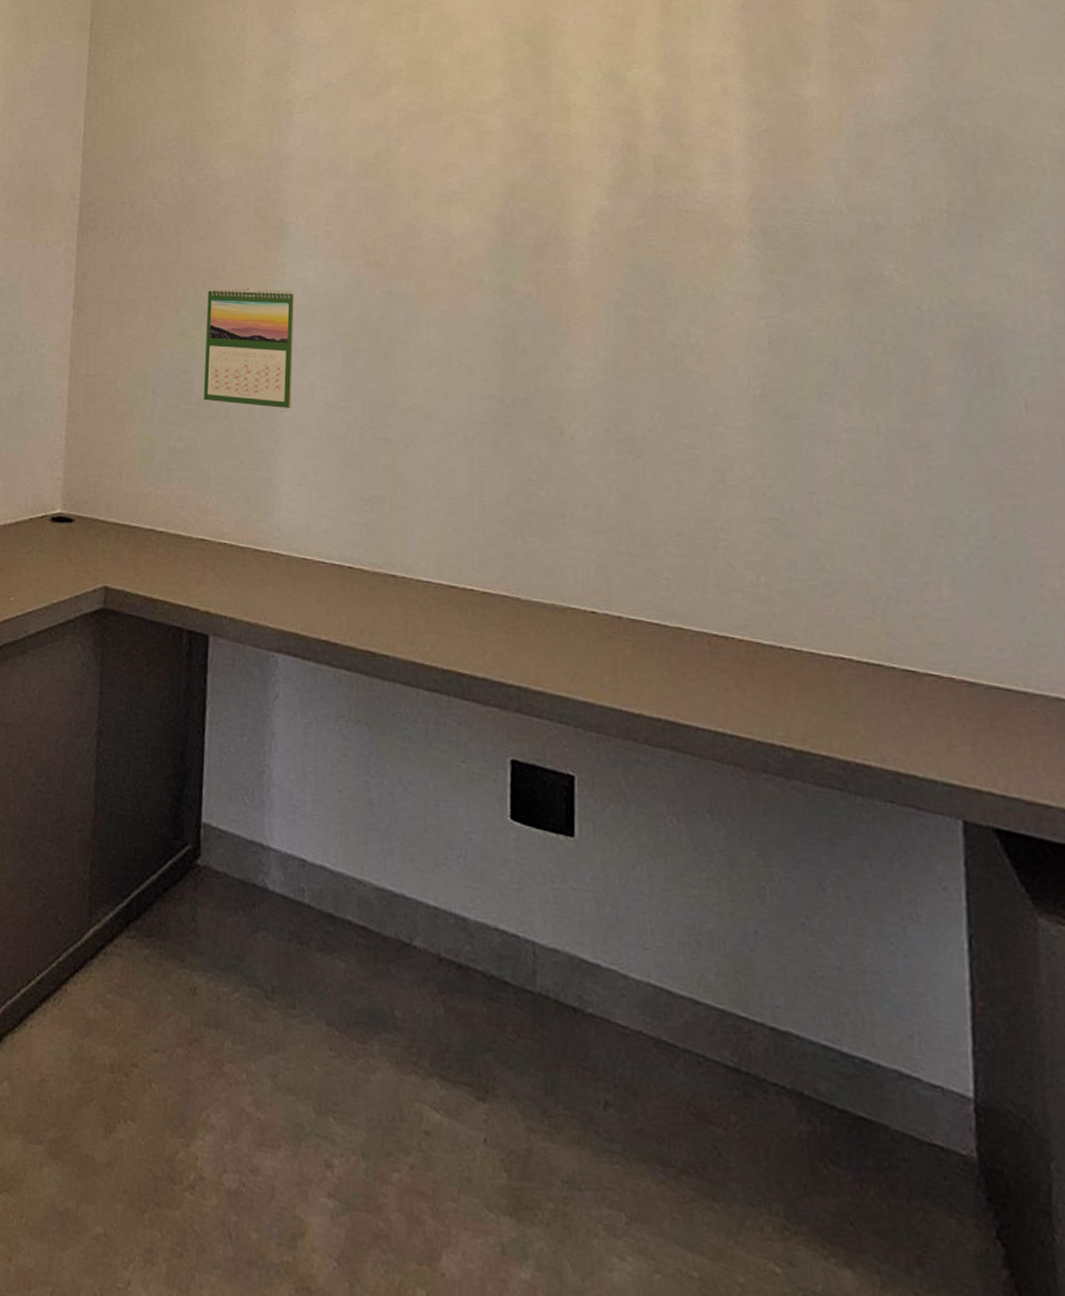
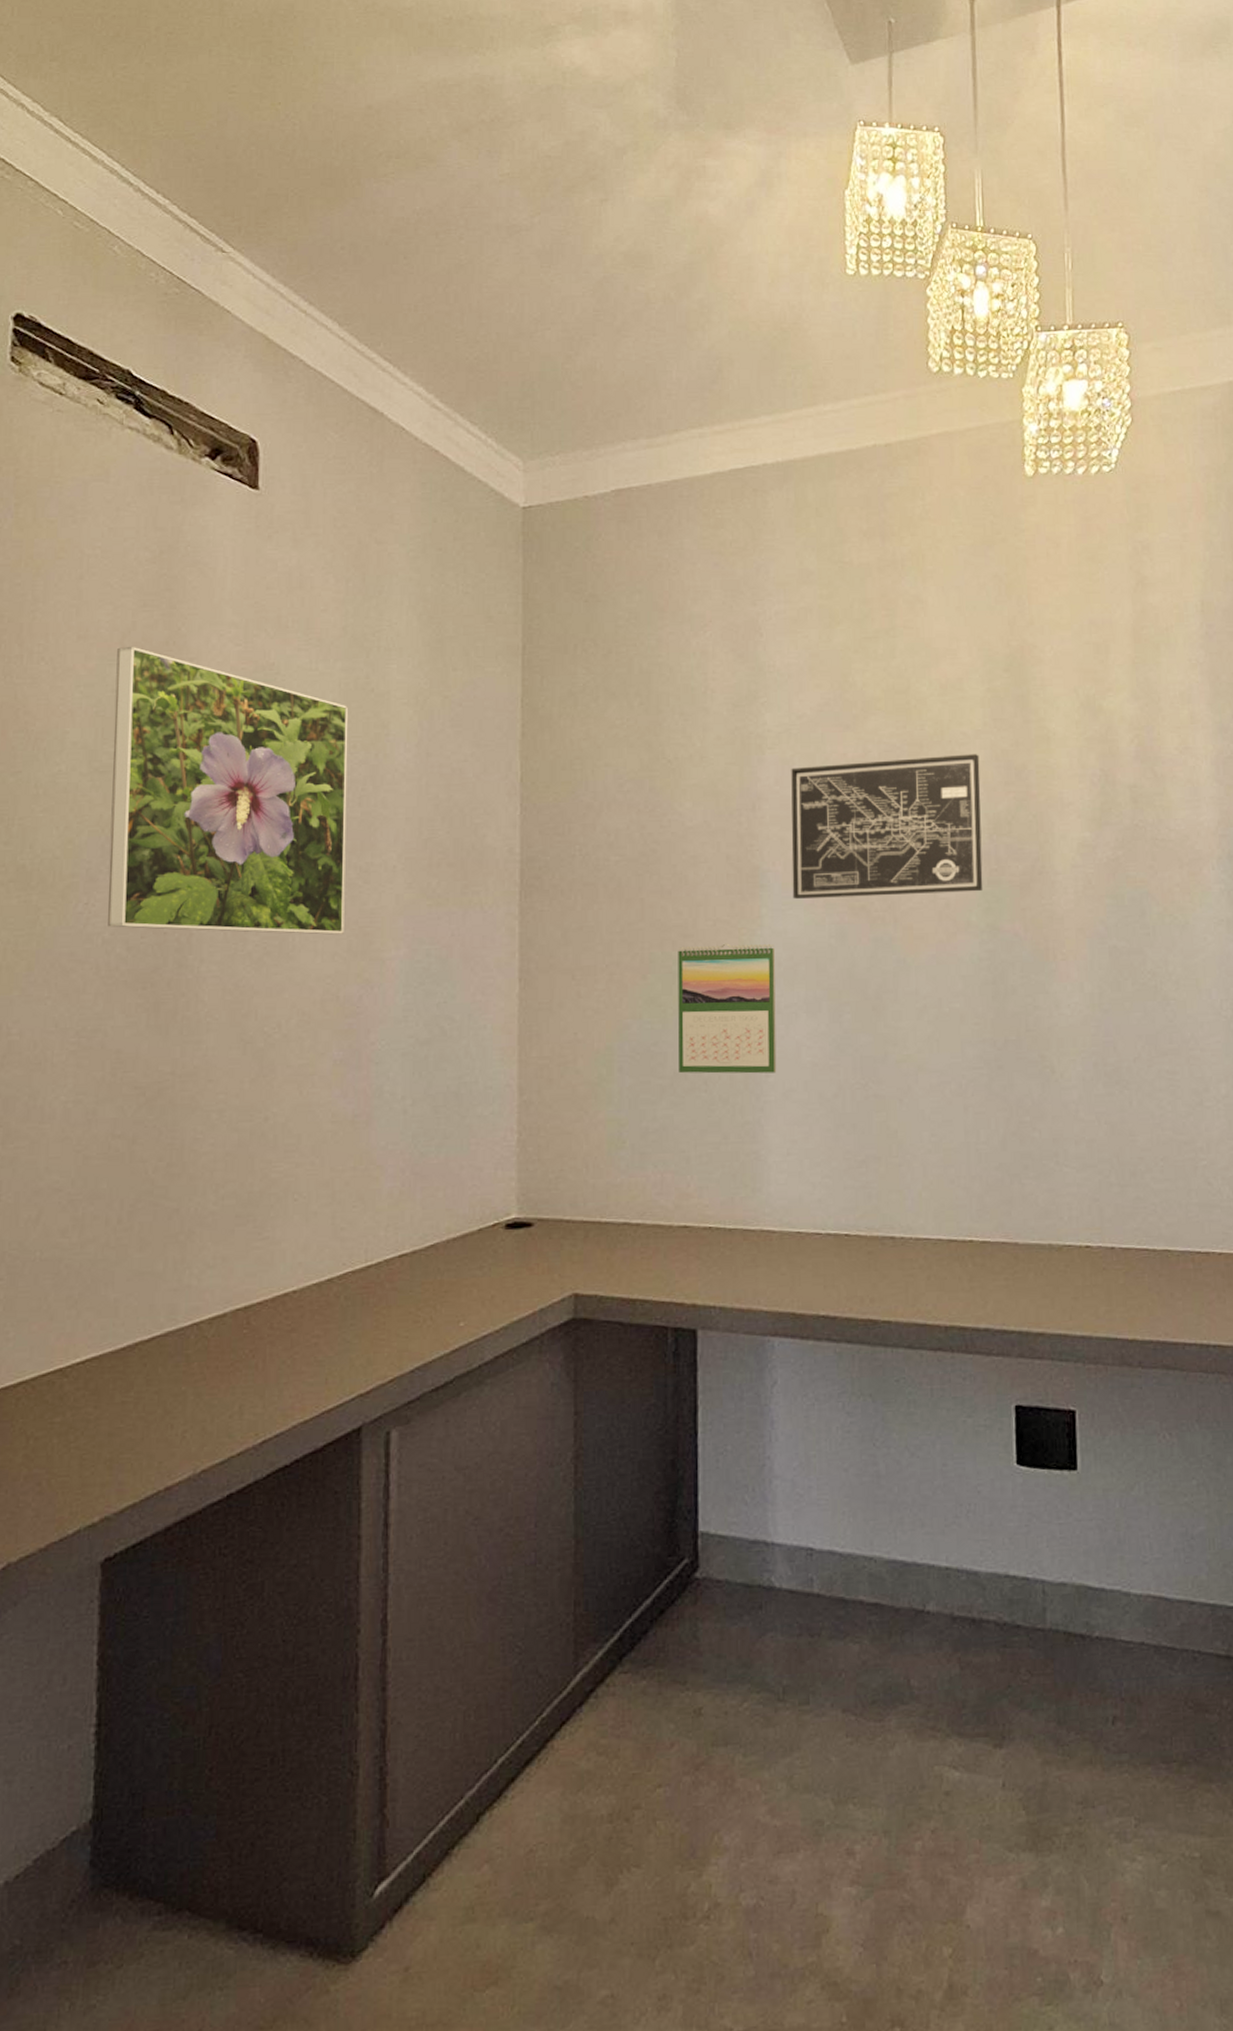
wall art: none [313,122,498,253] -> present [791,754,983,899]

